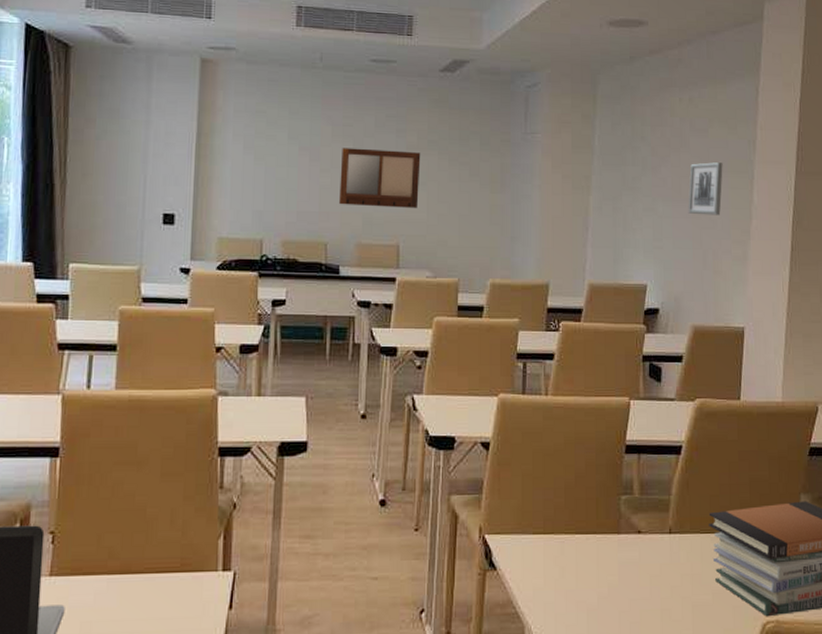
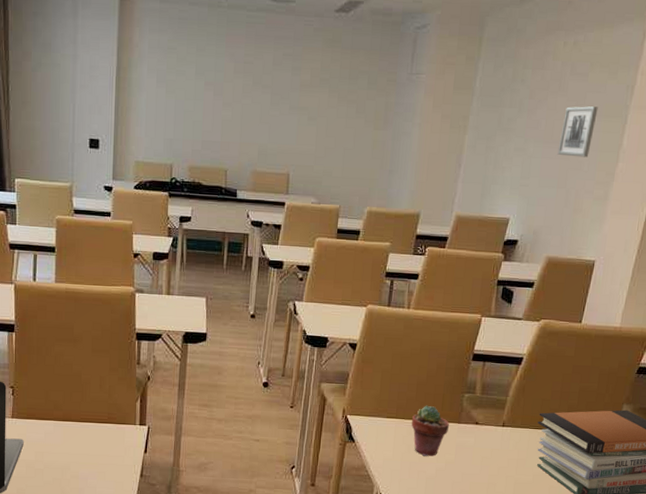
writing board: present [339,148,421,208] -> none [239,83,313,141]
potted succulent: none [562,513,608,580] -> present [411,405,450,456]

